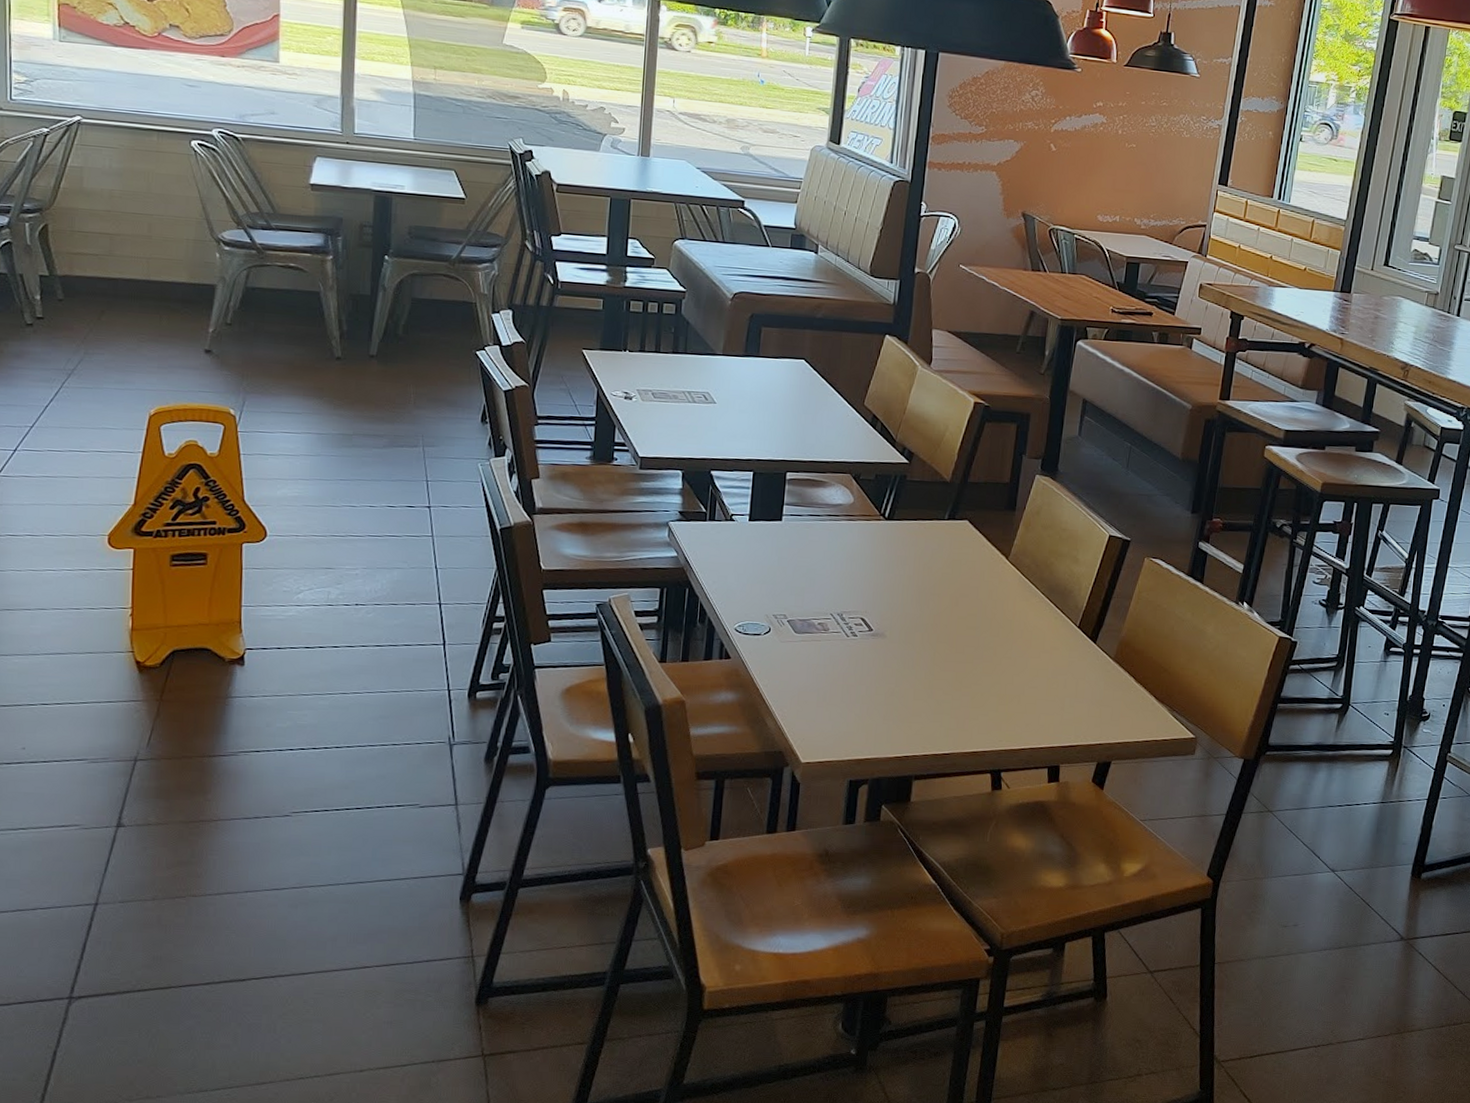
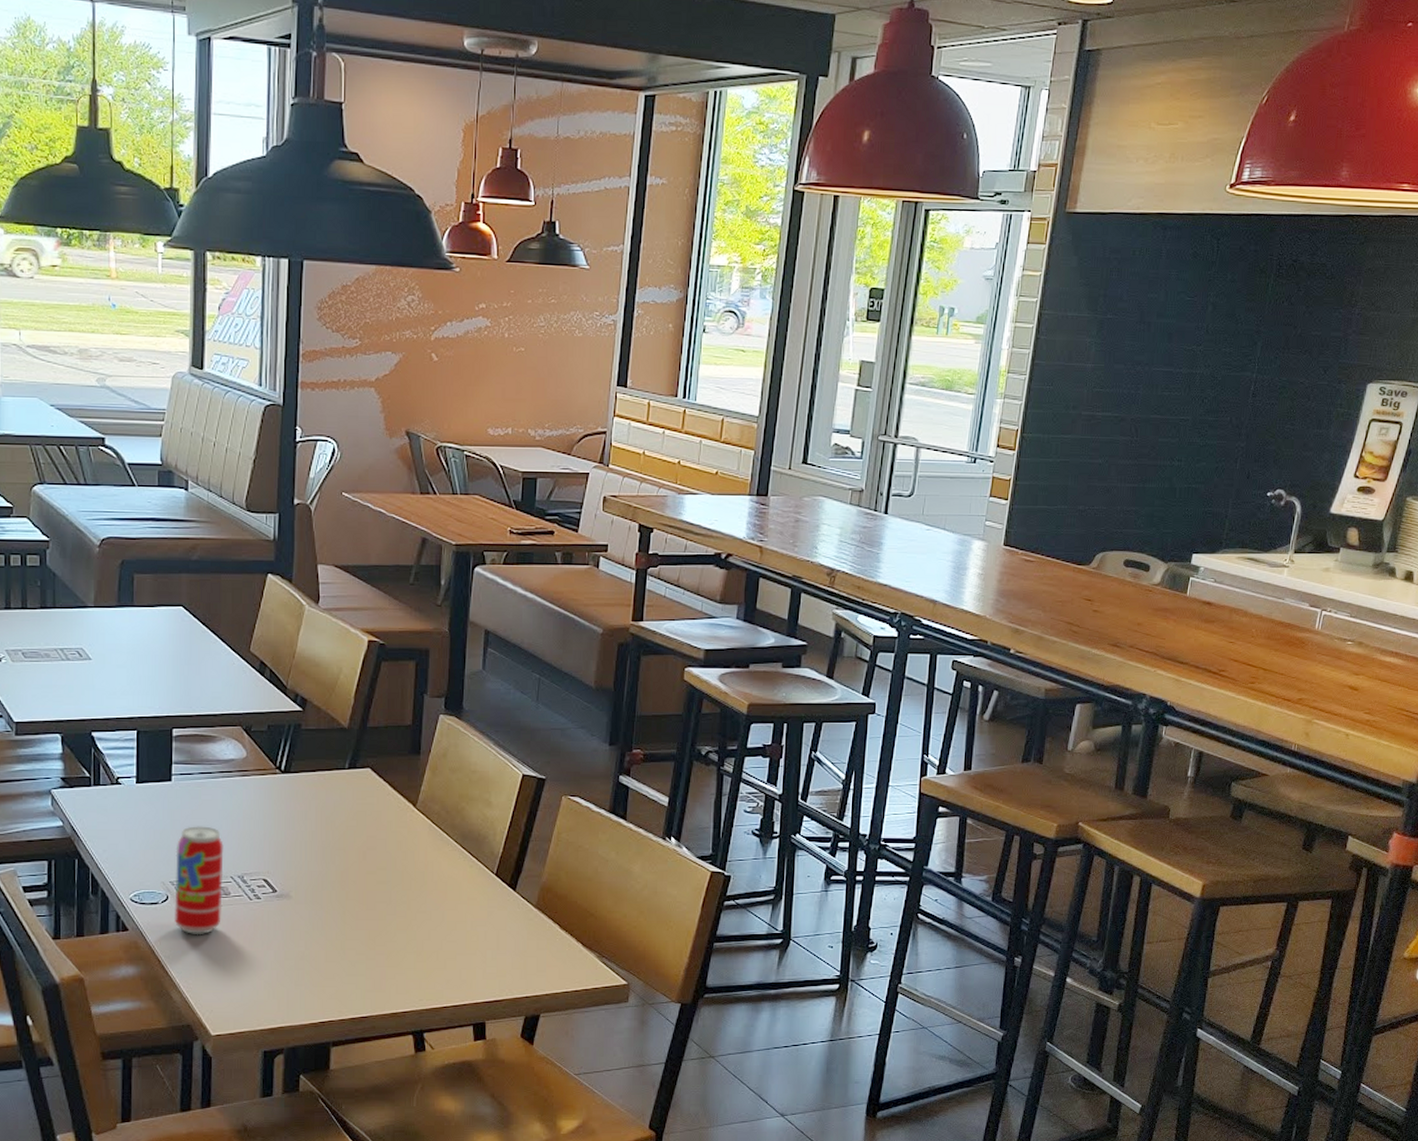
beverage can: none [774,564,826,667] -> present [173,826,224,935]

